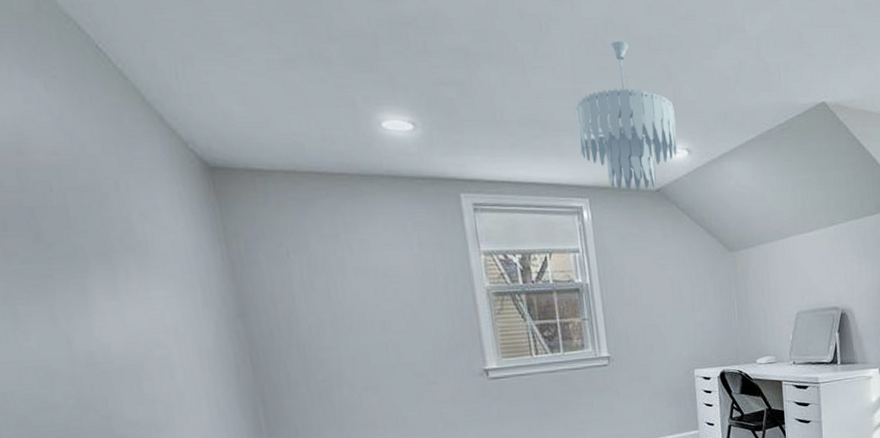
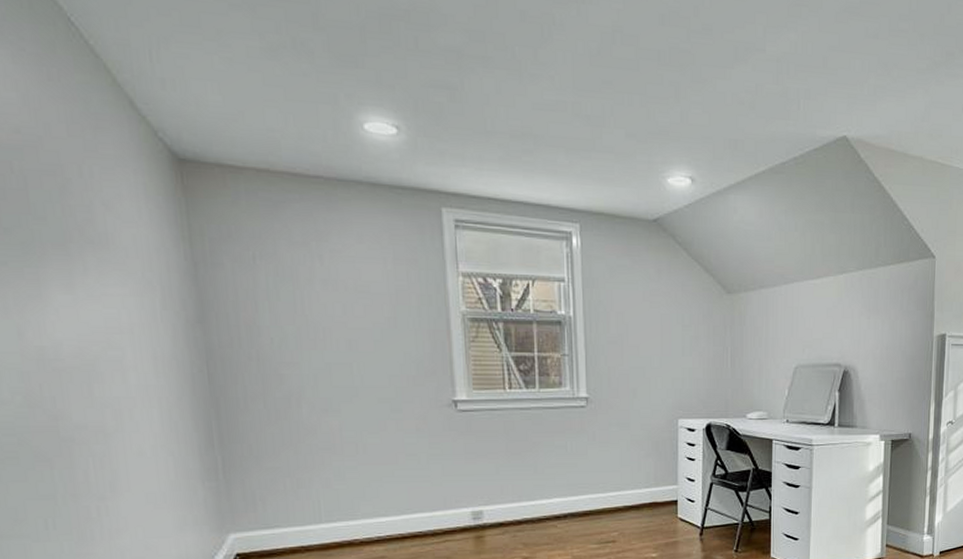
ceiling light fixture: present [574,41,678,192] -> none [572,52,682,220]

